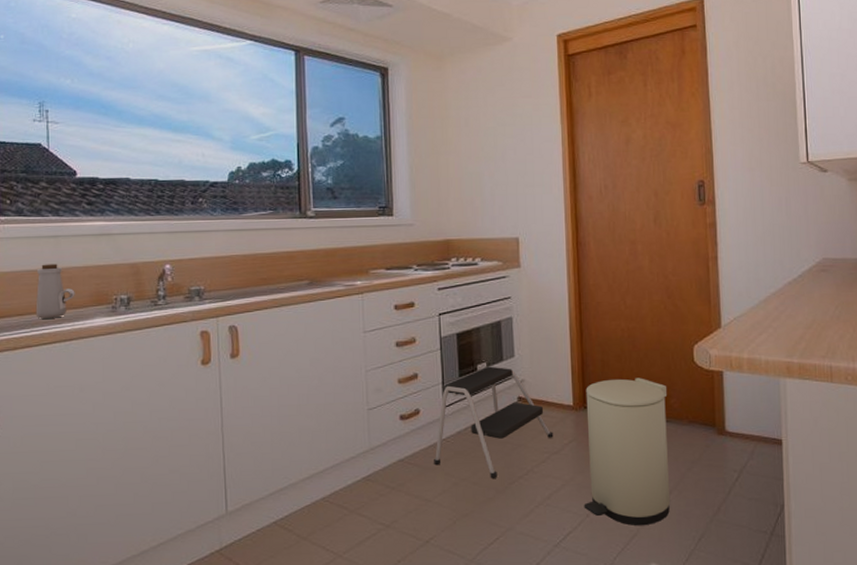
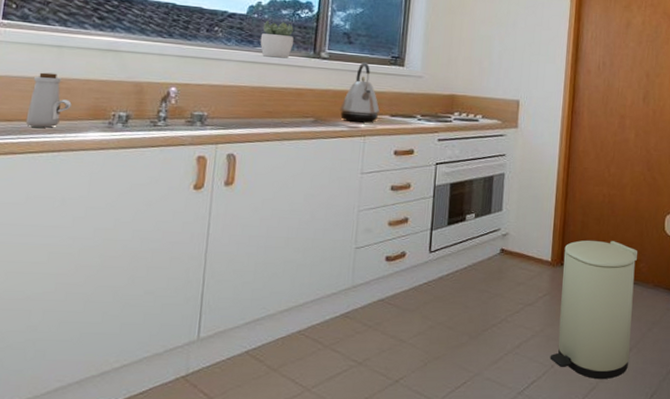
succulent plant: none [244,185,279,223] -> present [260,20,294,59]
kettle: none [333,216,374,280] -> present [340,61,380,123]
step stool: present [434,366,554,478] -> none [413,217,530,324]

